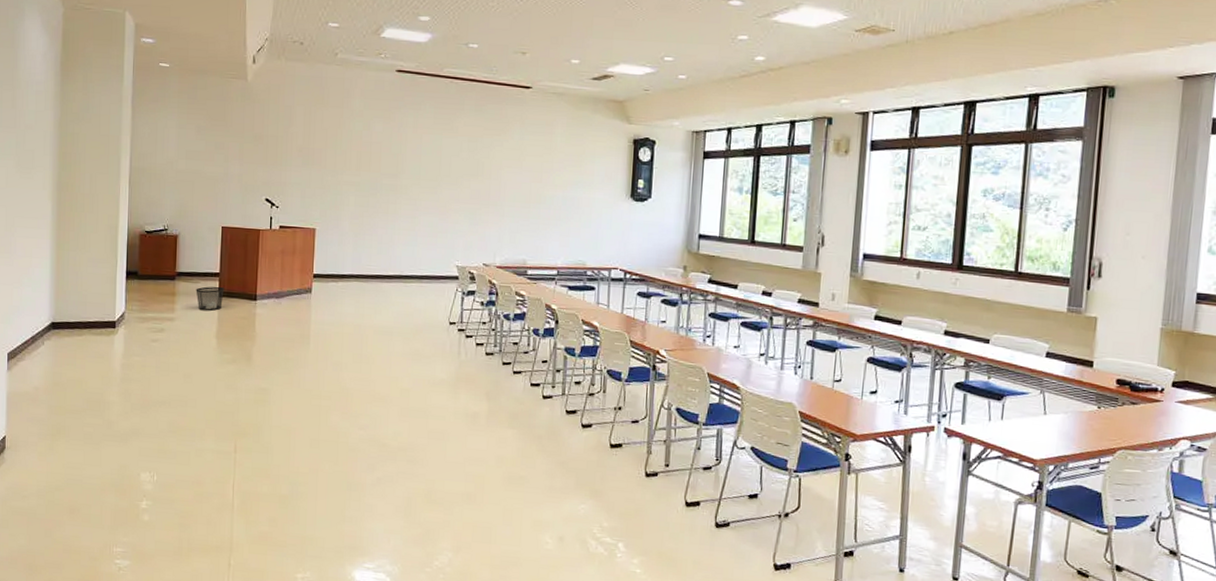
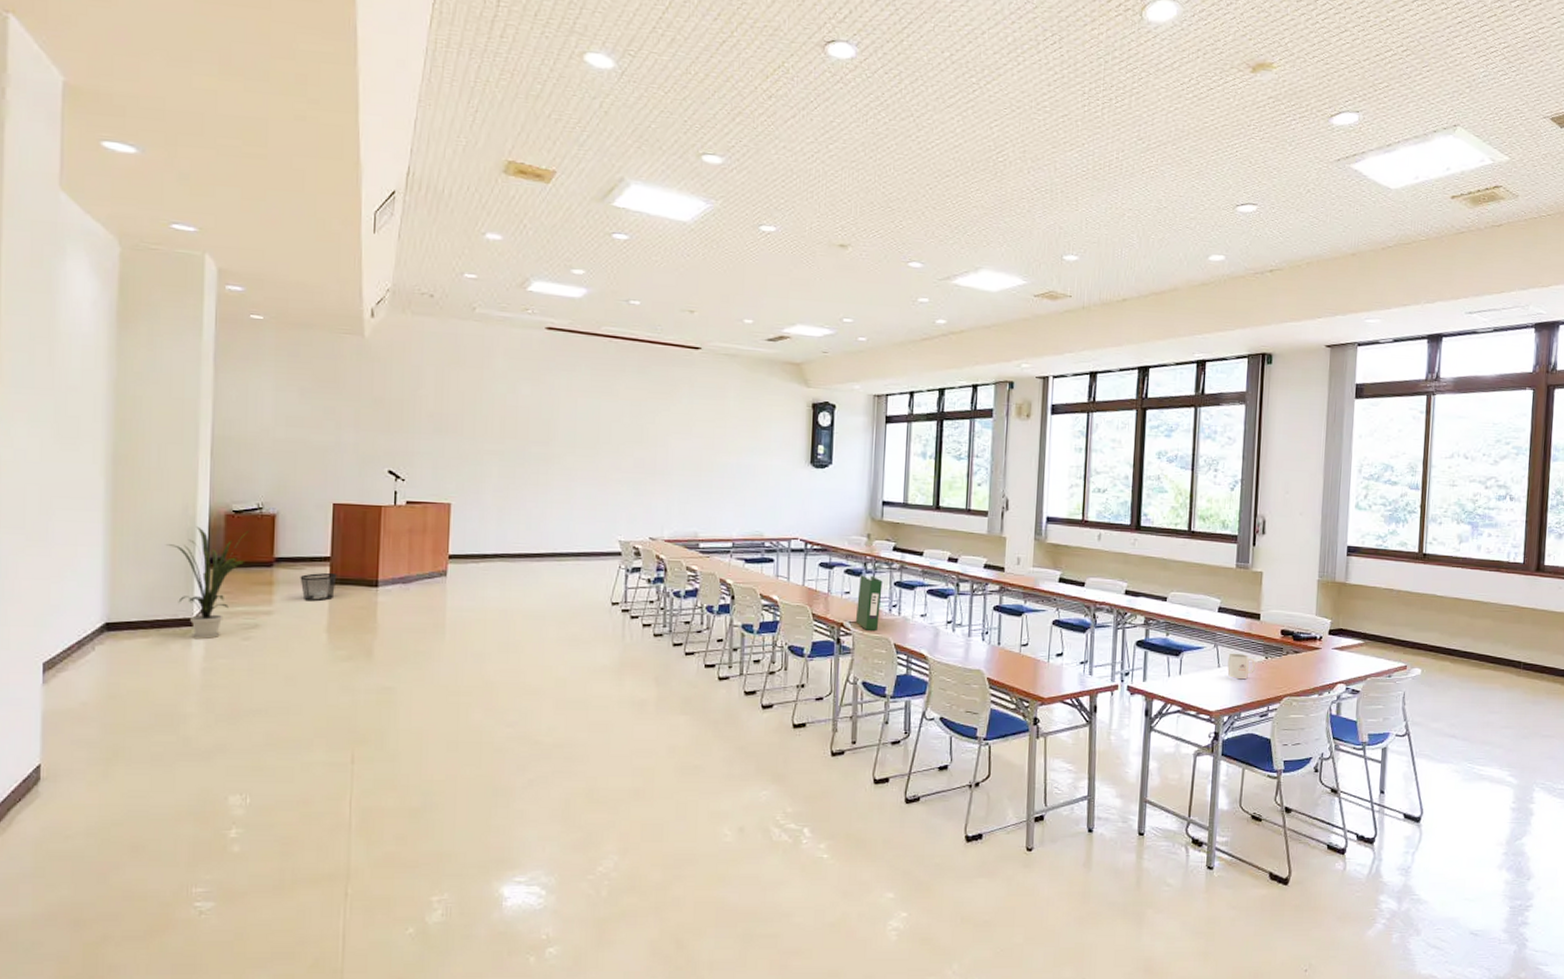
house plant: none [96,244,158,340] -> present [167,526,249,640]
binder: none [670,305,698,359] -> present [855,575,883,630]
mug: none [1054,400,1087,429] -> present [1227,653,1256,680]

